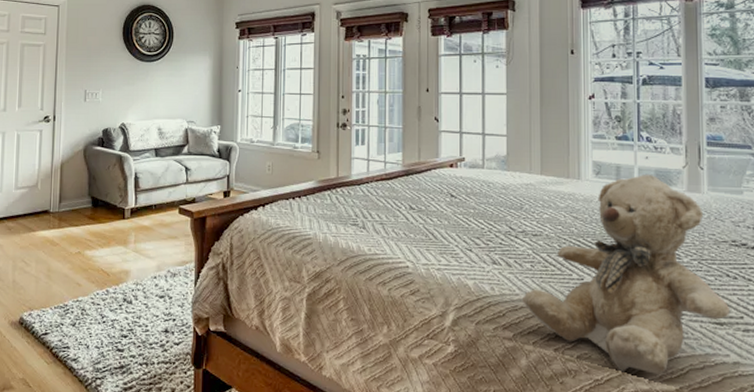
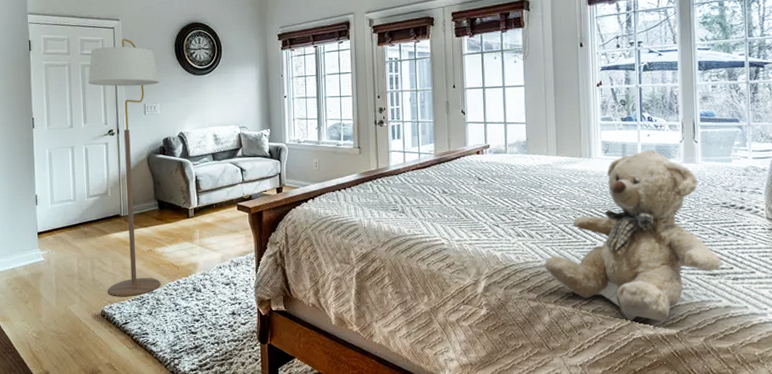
floor lamp: none [26,18,104,304] -> present [88,38,161,297]

